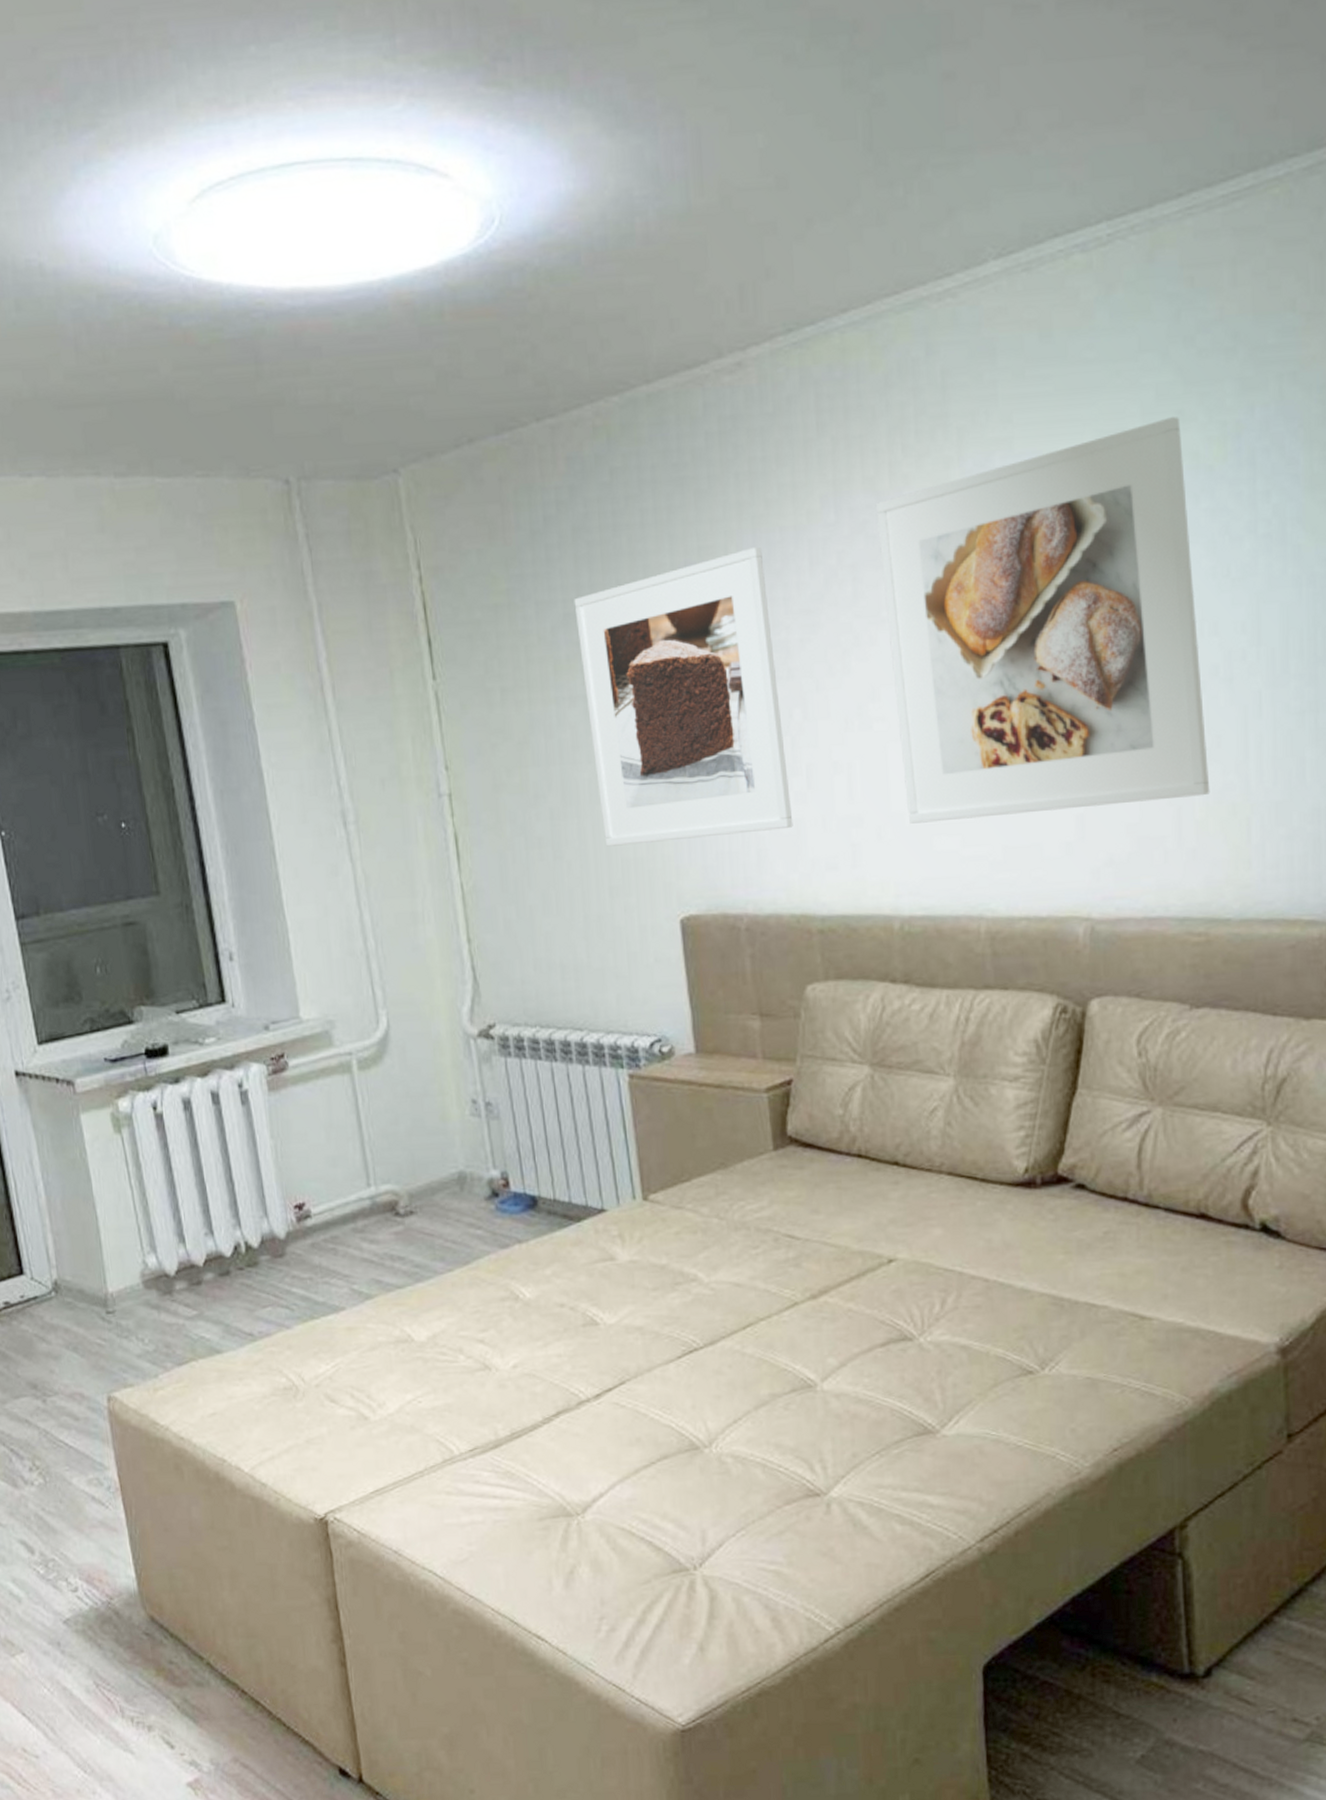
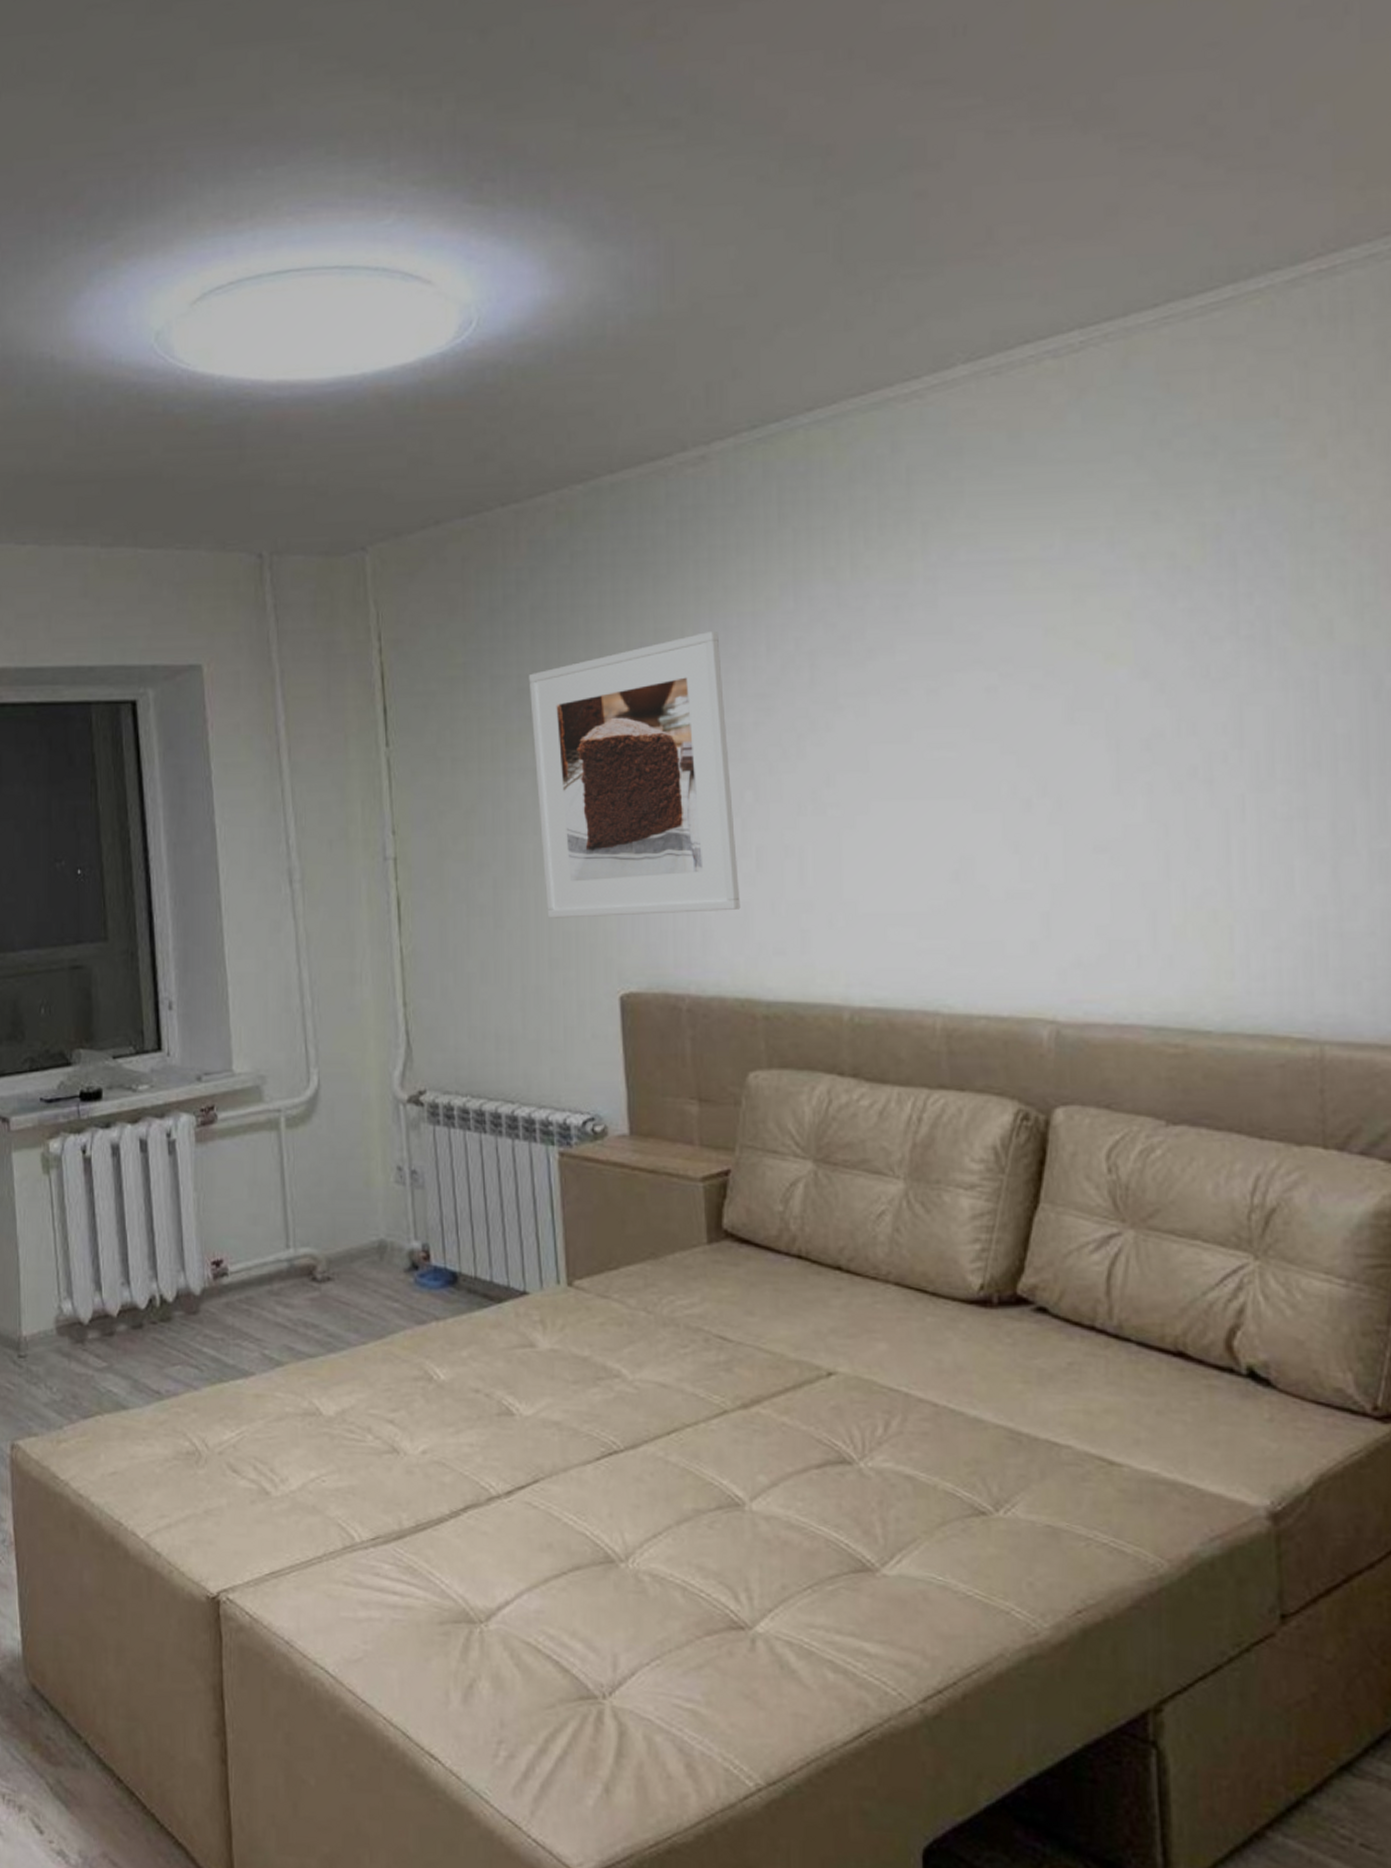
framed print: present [875,417,1210,824] -> none [835,517,1189,912]

